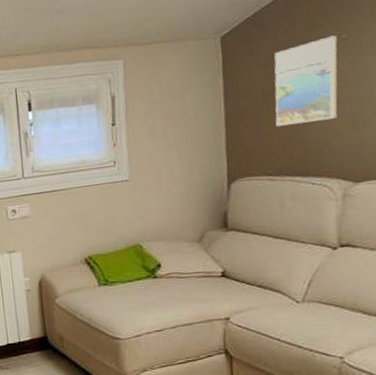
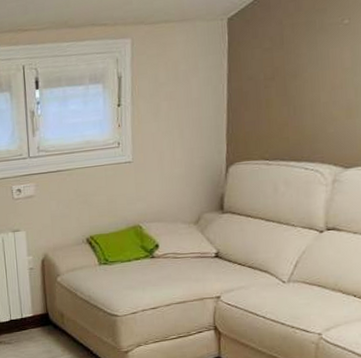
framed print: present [274,35,338,127] -> none [275,20,339,112]

